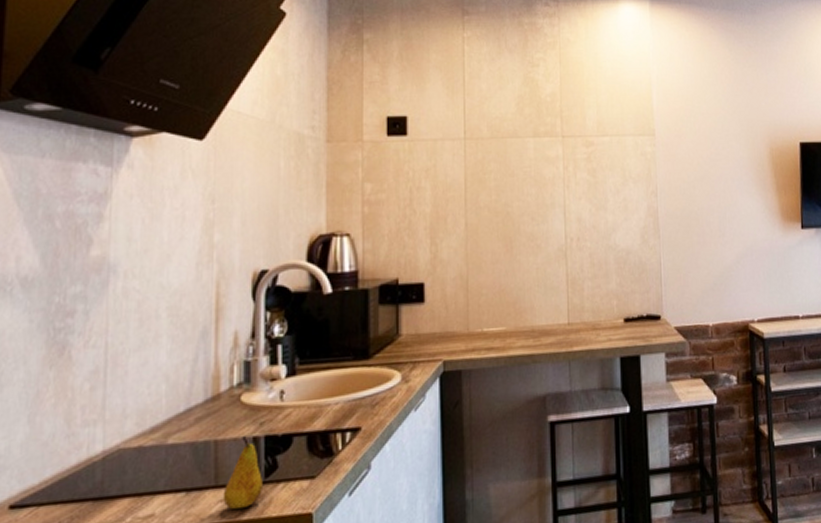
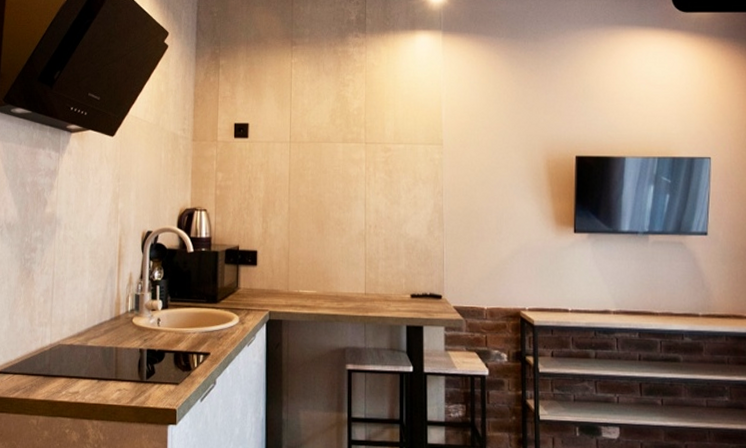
fruit: present [222,436,263,510] -> none [120,347,145,398]

